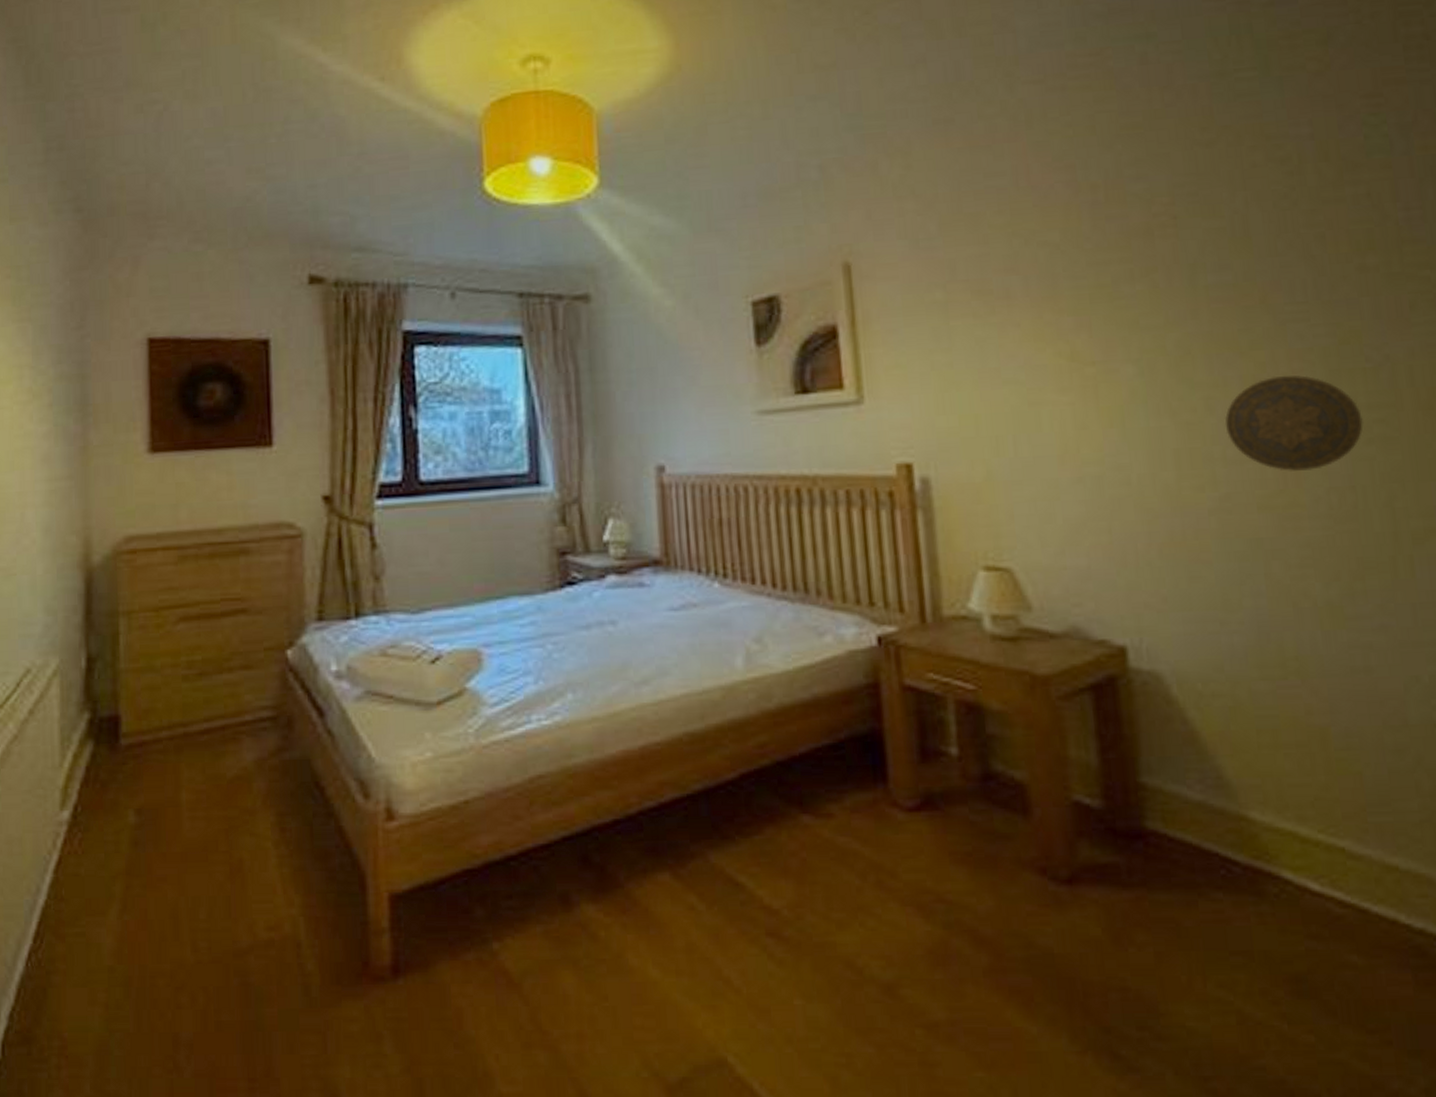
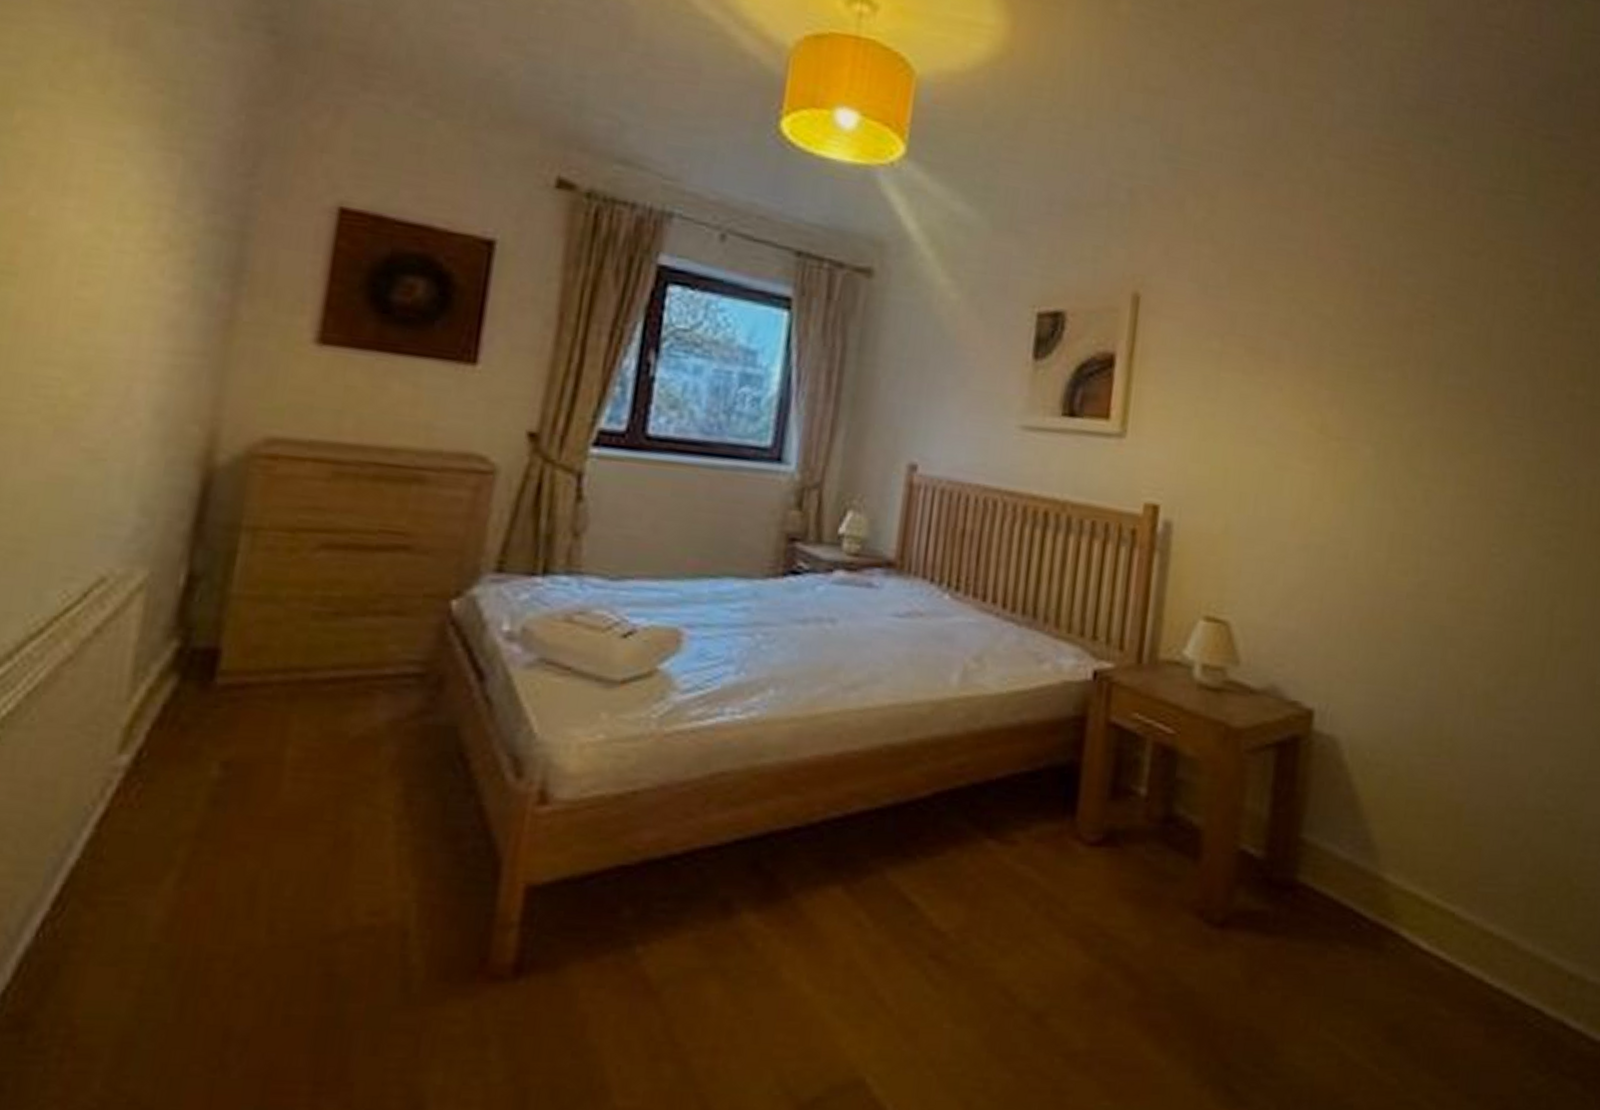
decorative plate: present [1224,375,1363,471] -> none [1435,480,1545,571]

